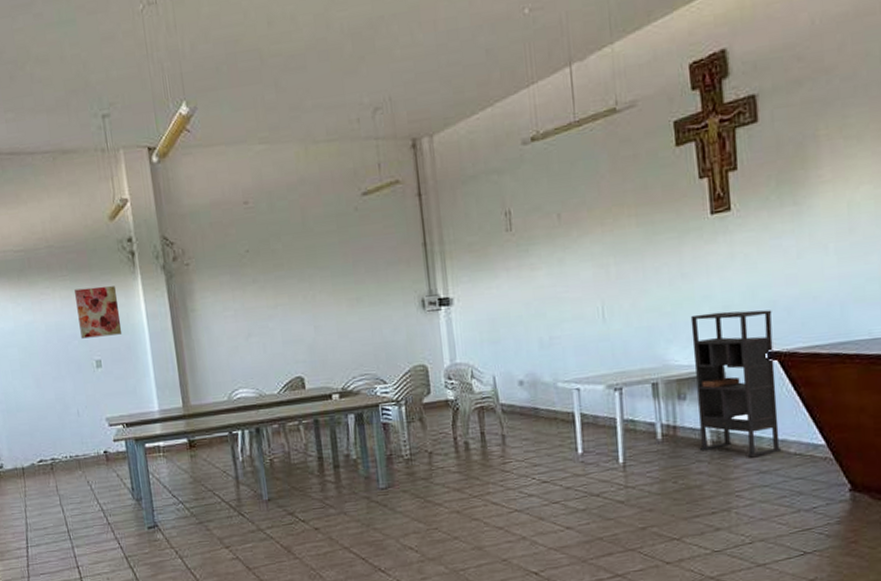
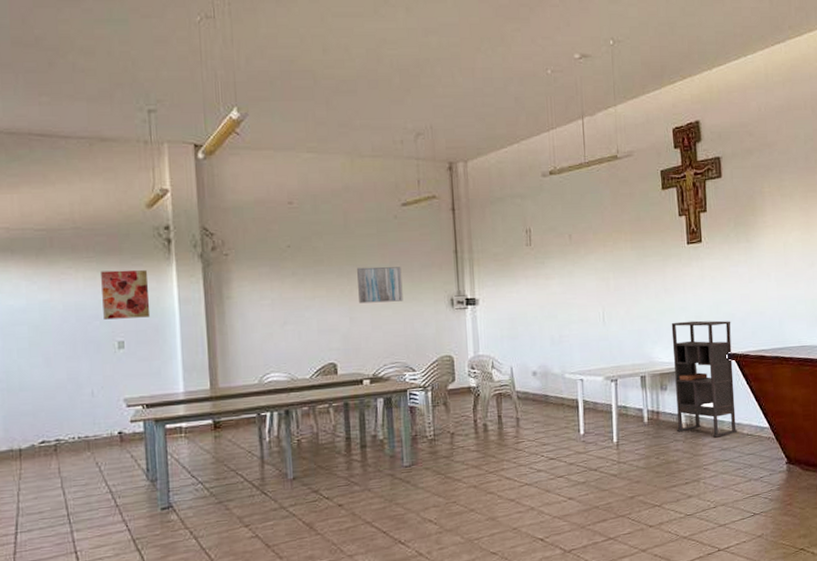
wall art: none [319,266,370,310] -> present [357,266,403,304]

